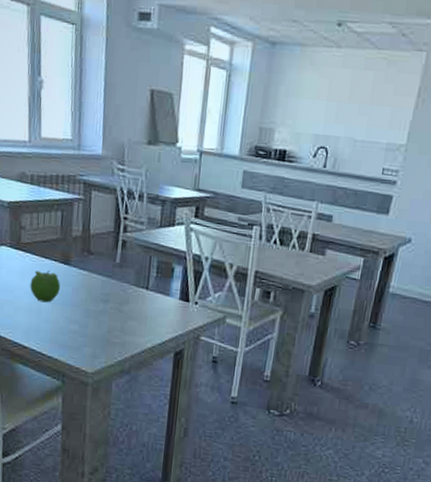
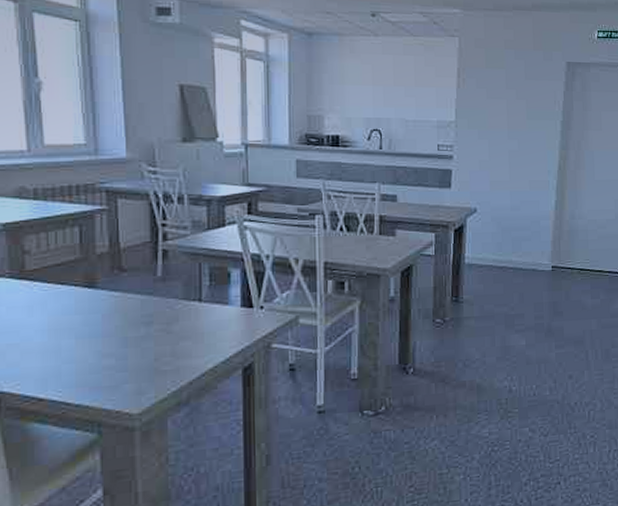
fruit: present [30,271,61,303] -> none [42,299,86,339]

